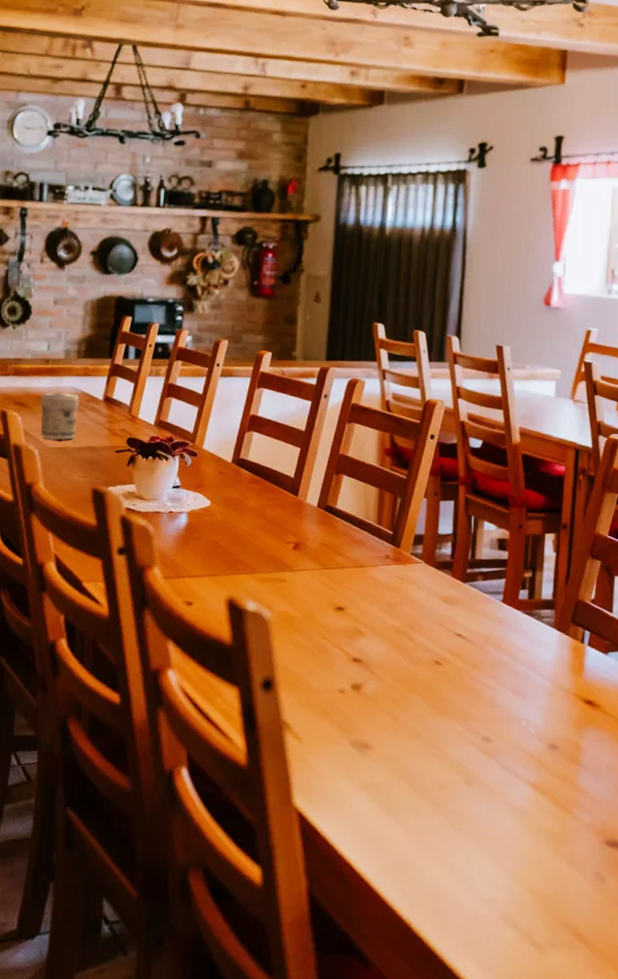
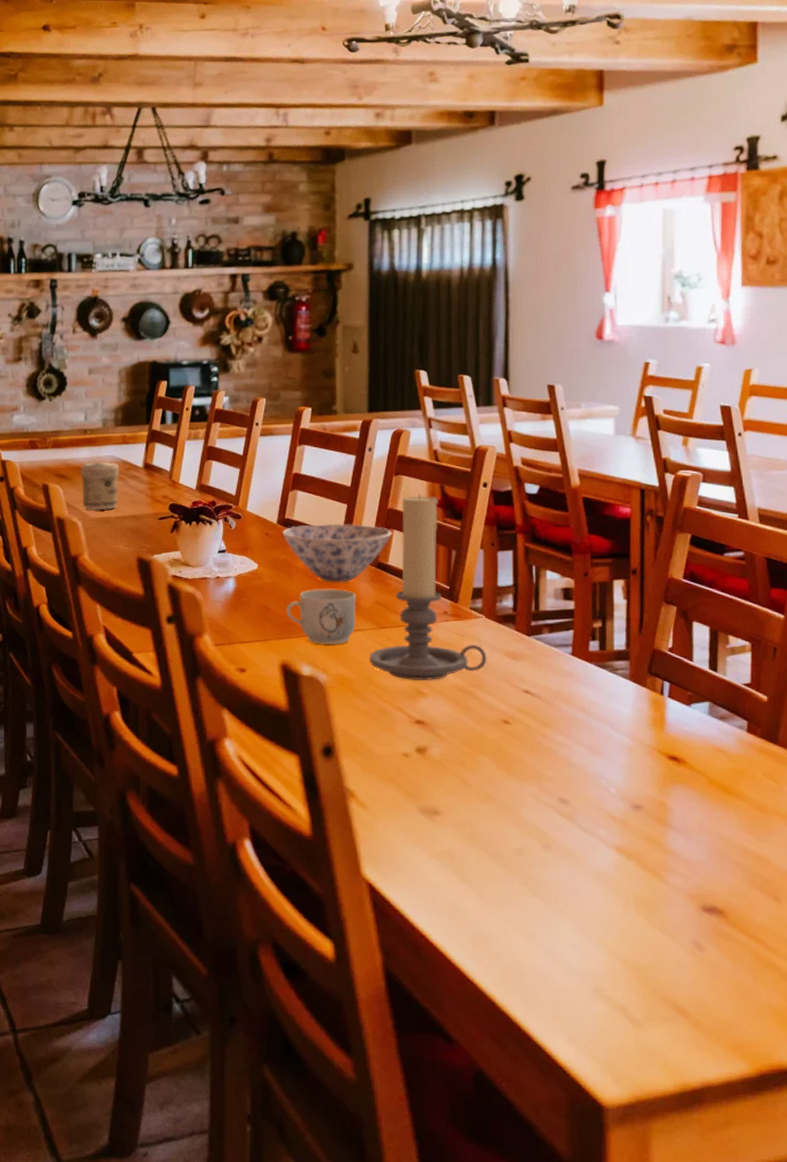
mug: none [235,528,303,583] -> present [286,589,356,645]
bowl: none [236,465,342,523] -> present [282,523,392,583]
candle holder: none [313,441,424,621] -> present [370,493,487,680]

